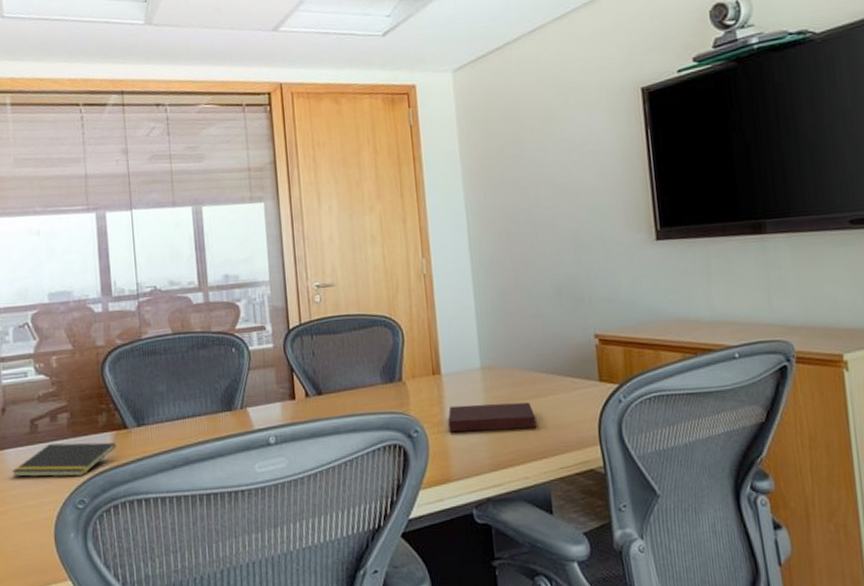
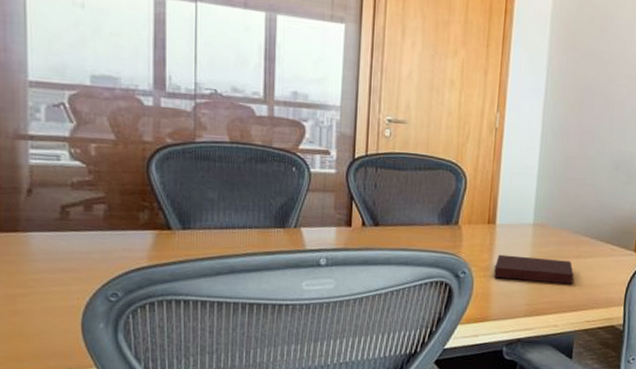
notepad: present [12,442,116,477] -> none [37,233,157,270]

